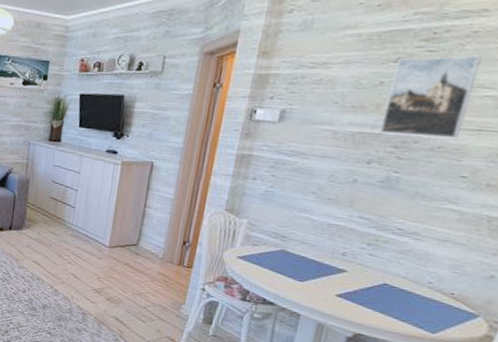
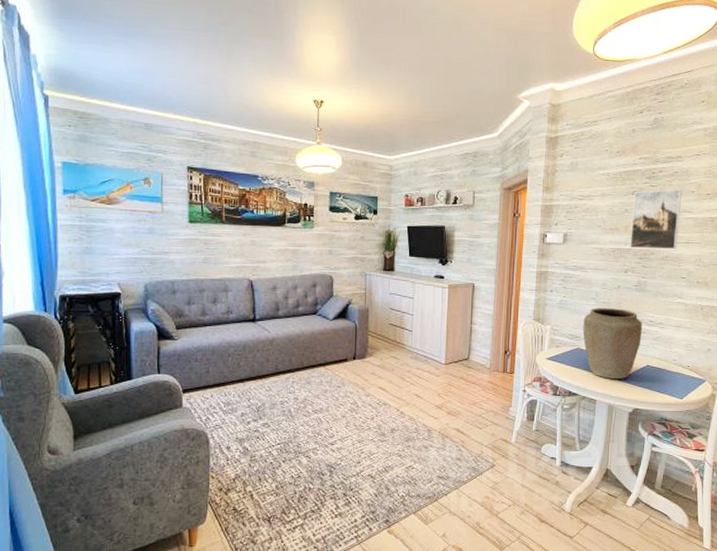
vase: none [292,204,385,296] -> present [583,308,642,379]

